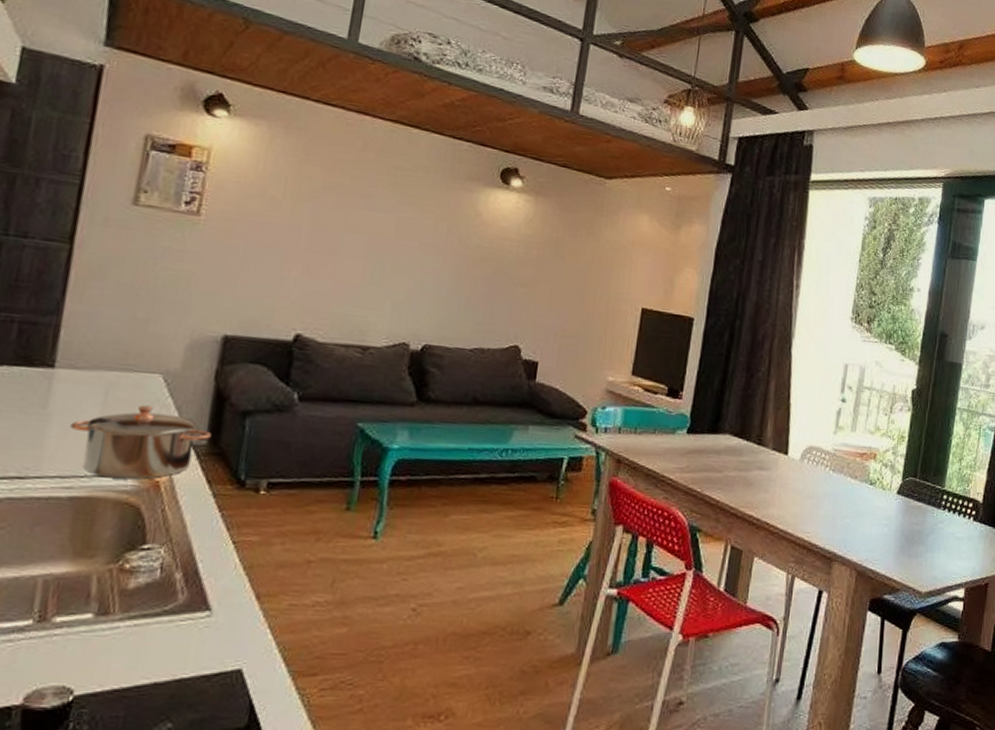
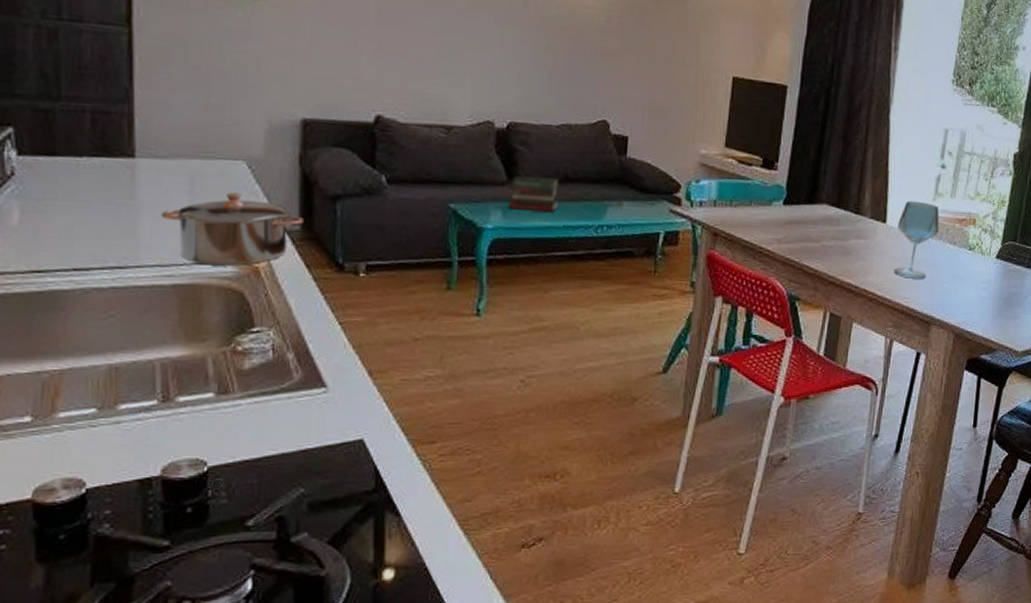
books: none [416,396,468,435] -> present [508,175,559,213]
wine glass: none [795,433,841,513] -> present [894,201,940,279]

